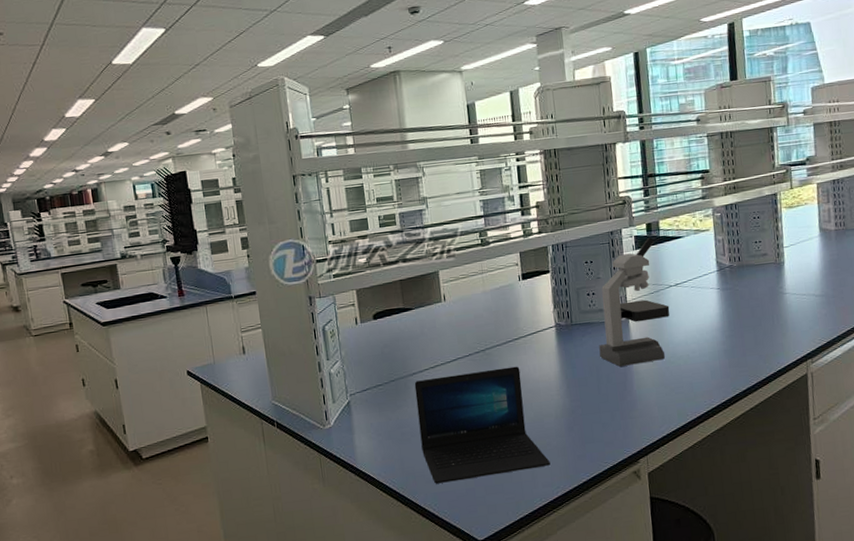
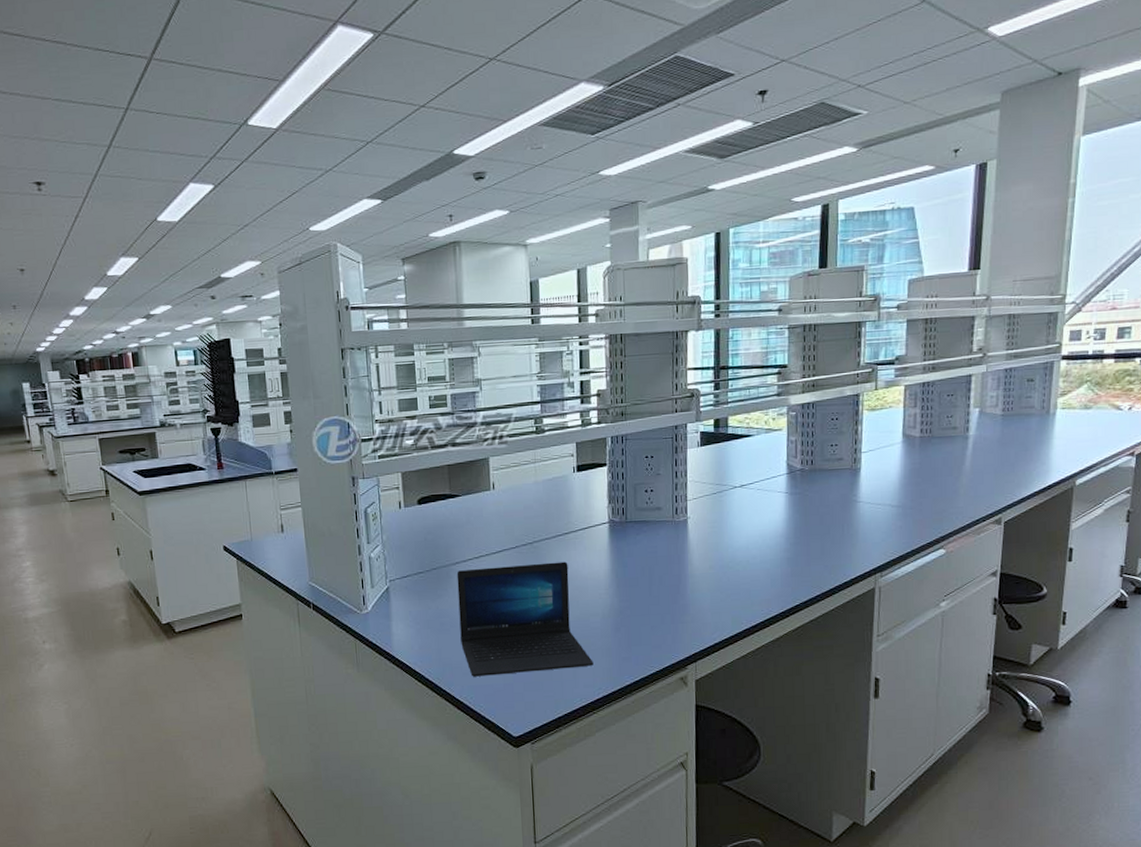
microscope: present [599,237,670,367] -> none [653,434,733,569]

